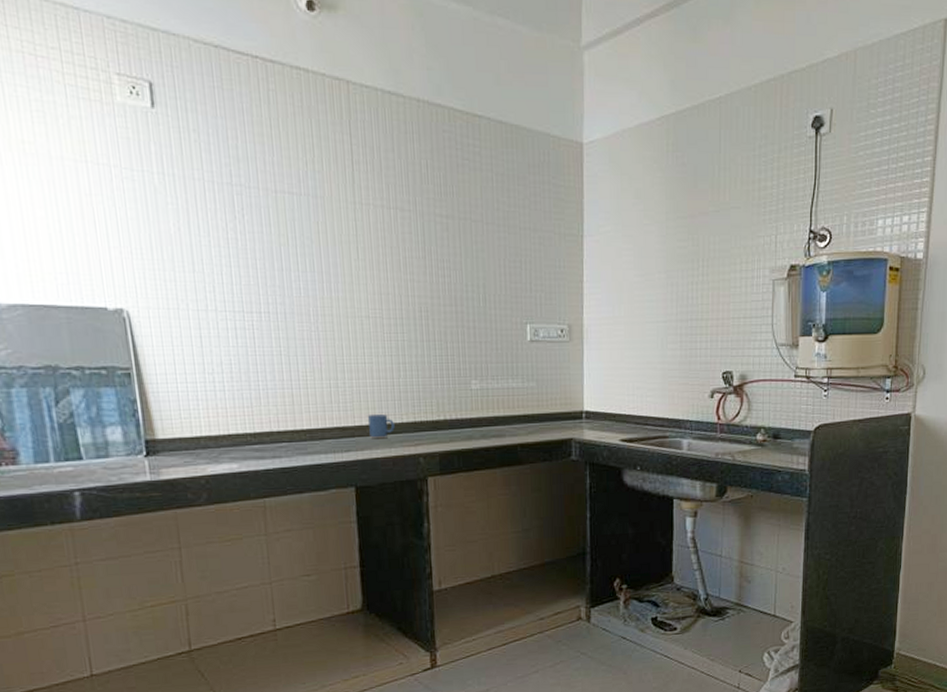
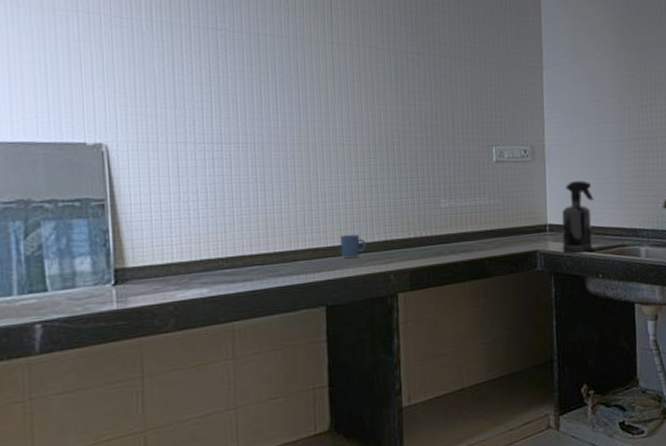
spray bottle: none [598,365,635,443] -> present [562,181,594,253]

